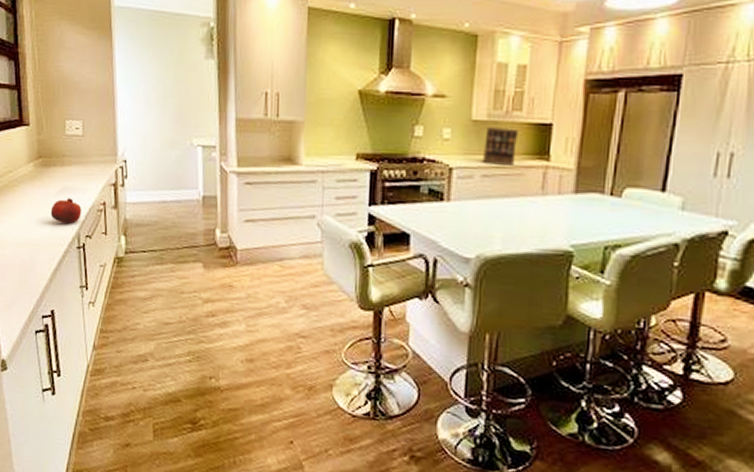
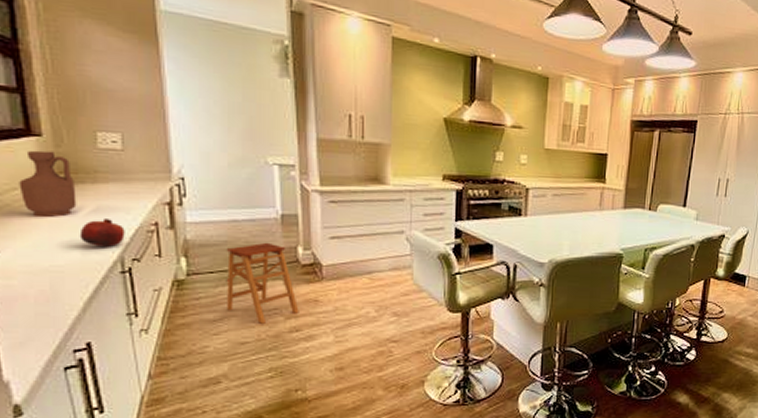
ceramic jug: none [13,138,50,196] -> present [19,150,77,217]
step ladder: none [155,223,216,306] -> present [226,242,299,324]
spice rack: present [483,127,519,166] -> none [554,155,582,187]

